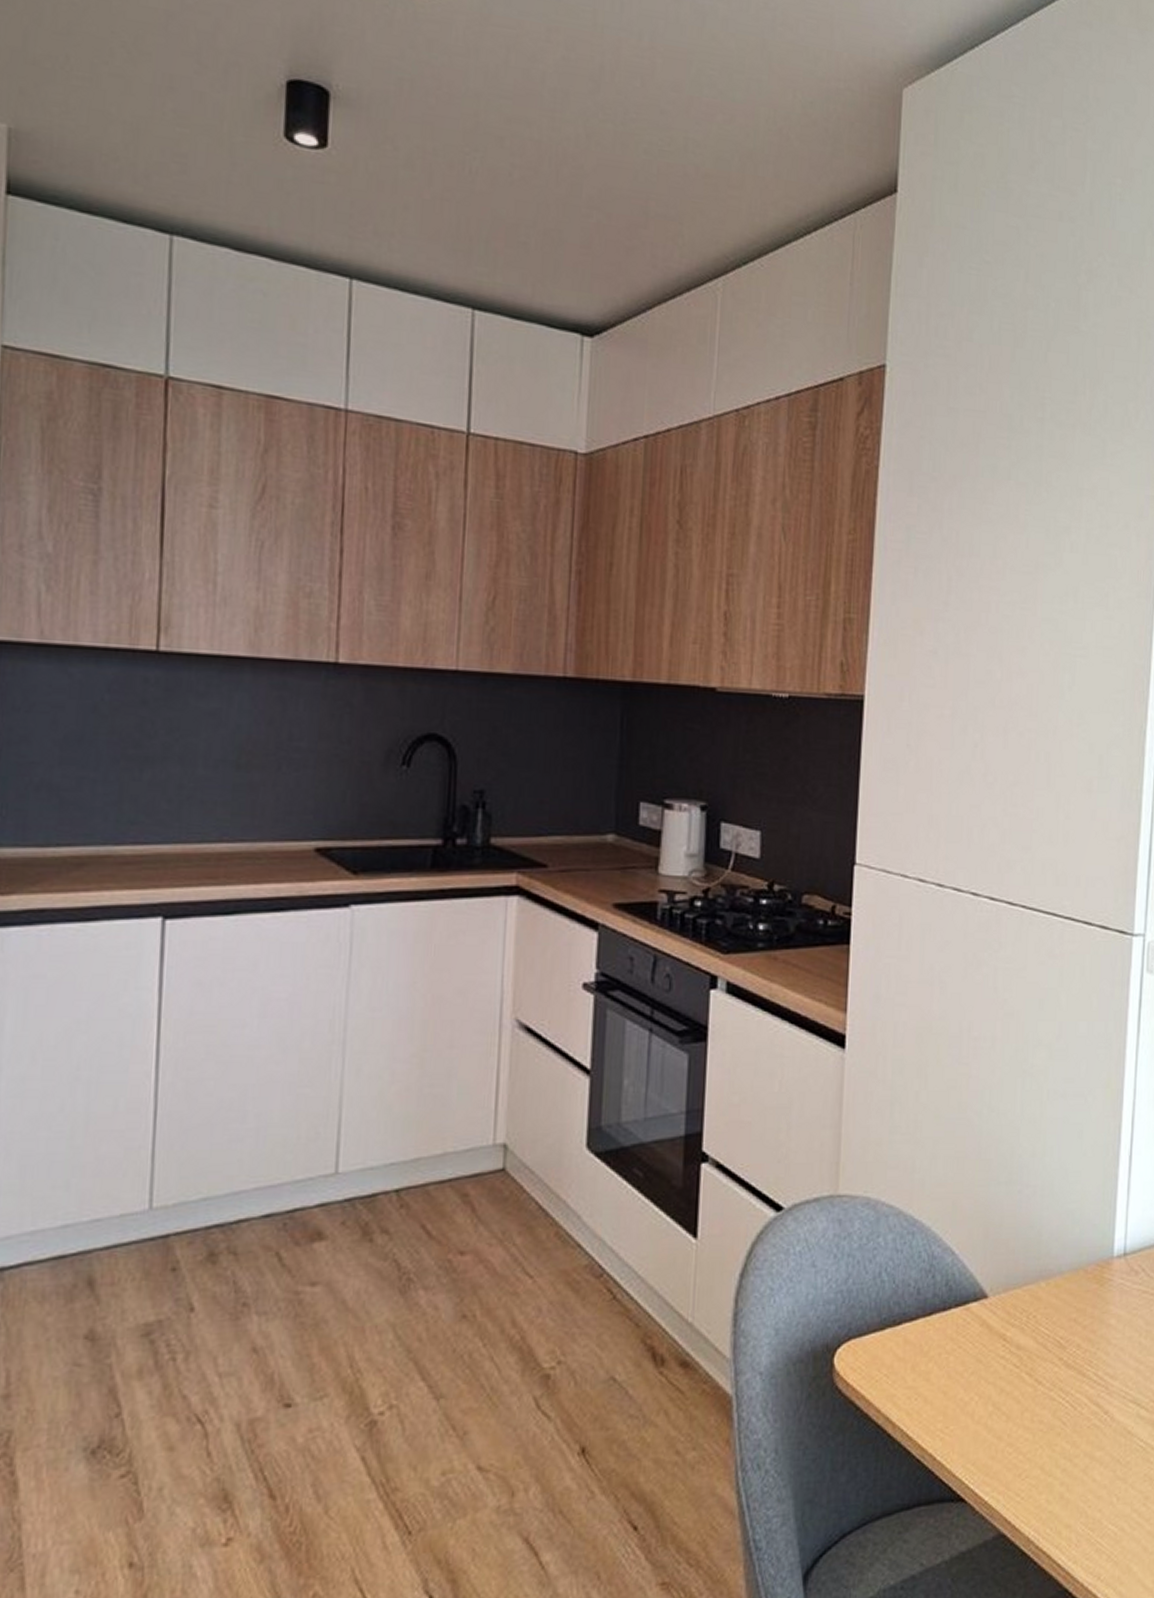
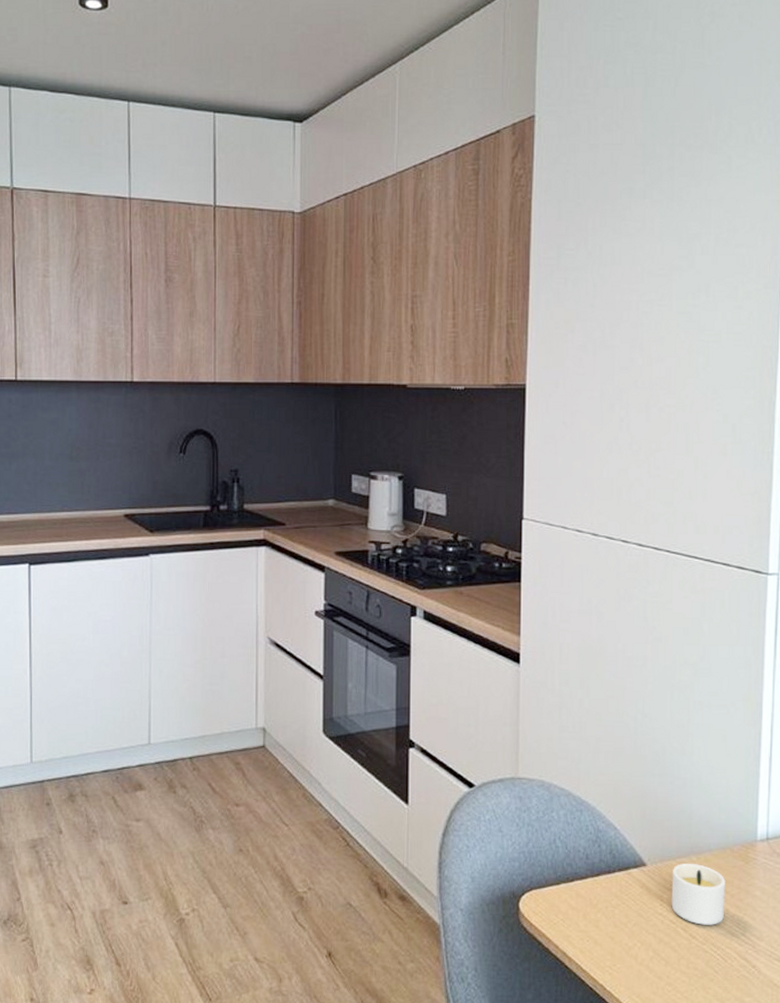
candle: none [1015,1290,1077,1367] -> present [671,863,726,925]

